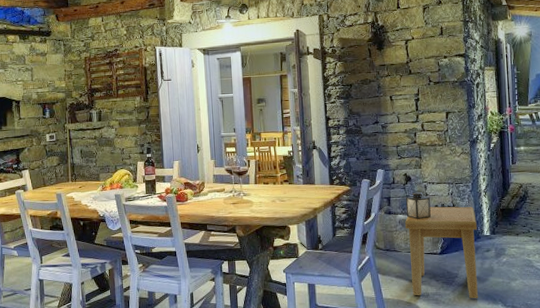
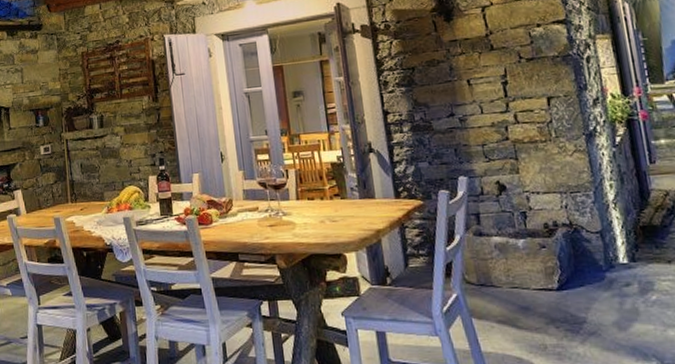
lantern: present [405,176,431,219] -> none [500,183,540,243]
side table: present [405,206,478,299] -> none [503,223,621,354]

